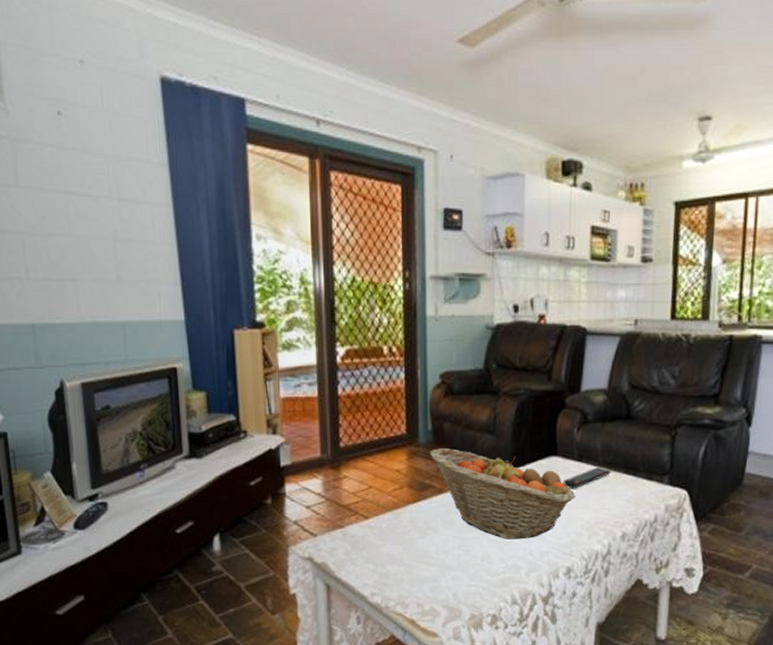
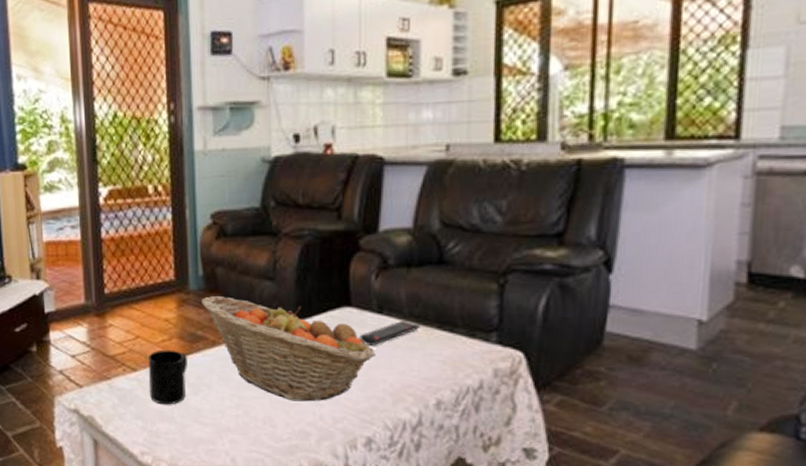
mug: none [379,498,416,549] -> present [147,350,187,405]

